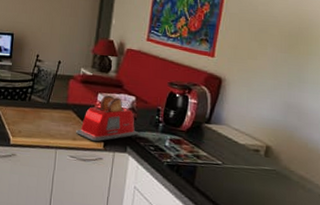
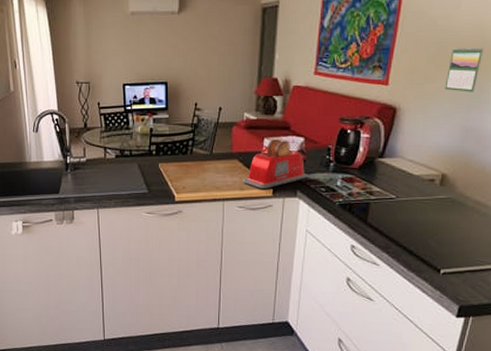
calendar: none [266,30,301,72] -> present [444,46,484,92]

